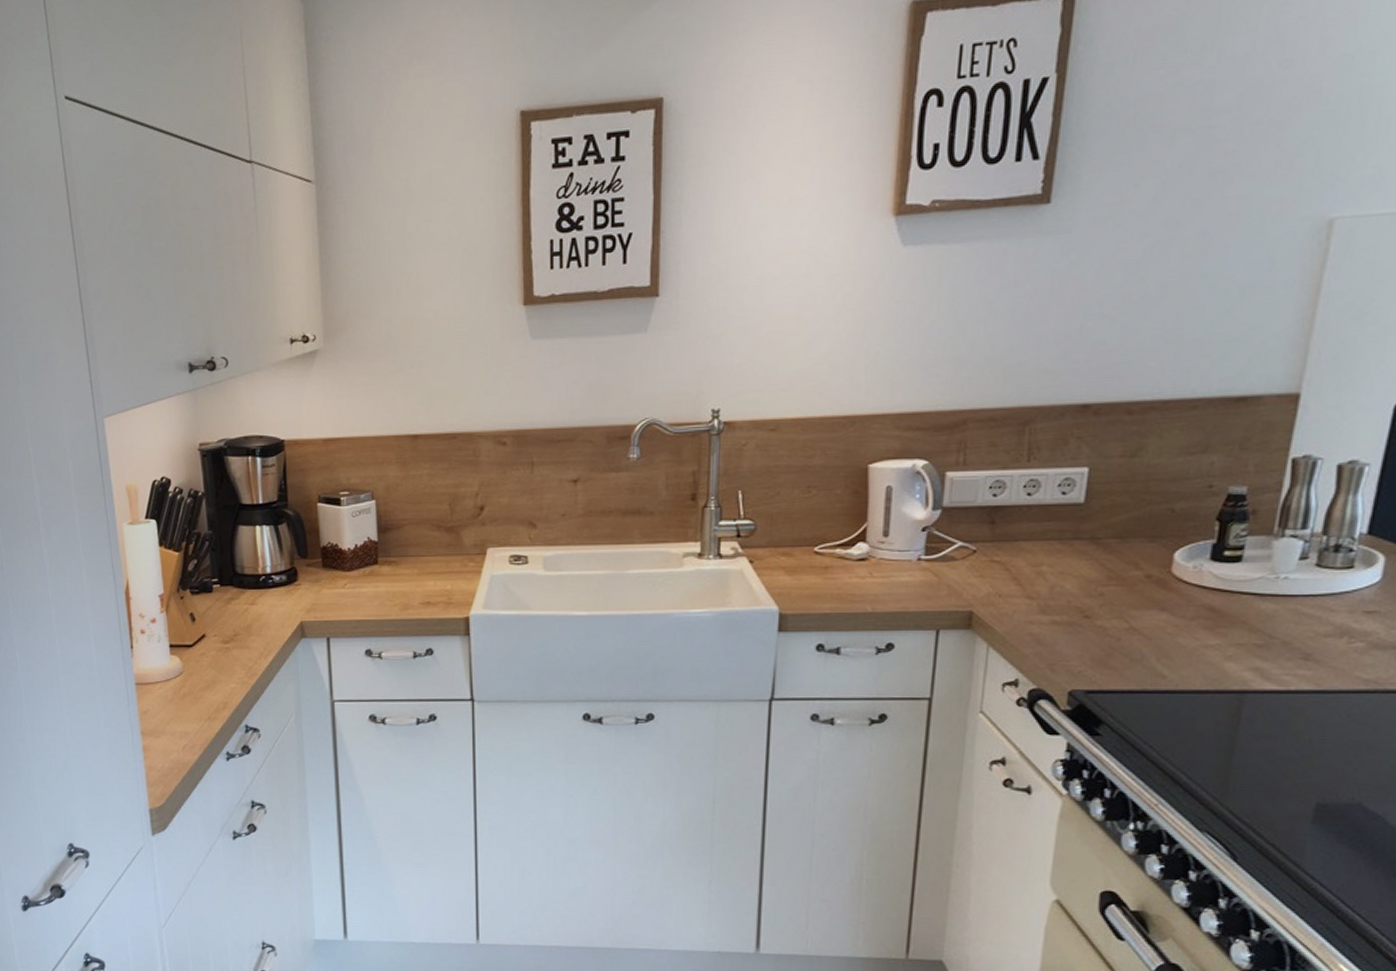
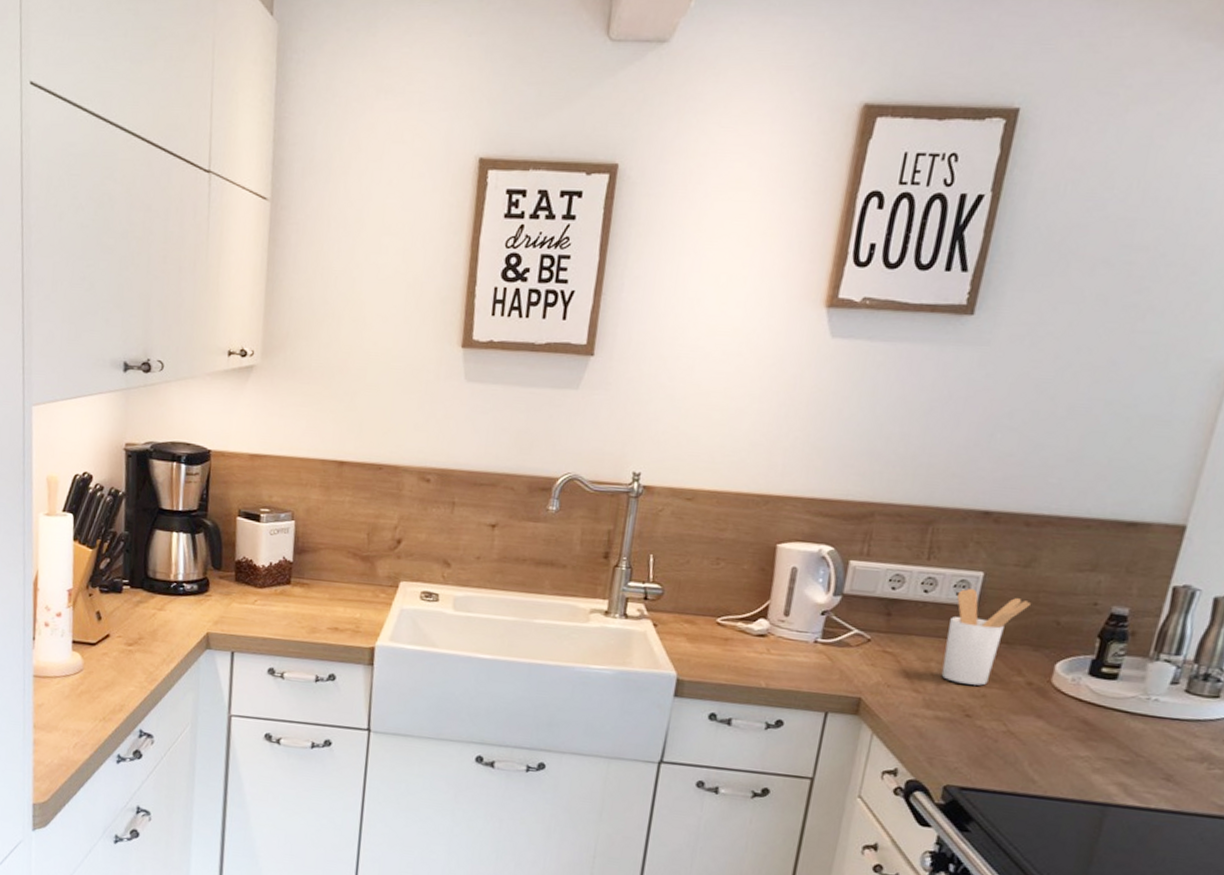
utensil holder: none [1054,485,1143,584] -> present [941,588,1032,686]

